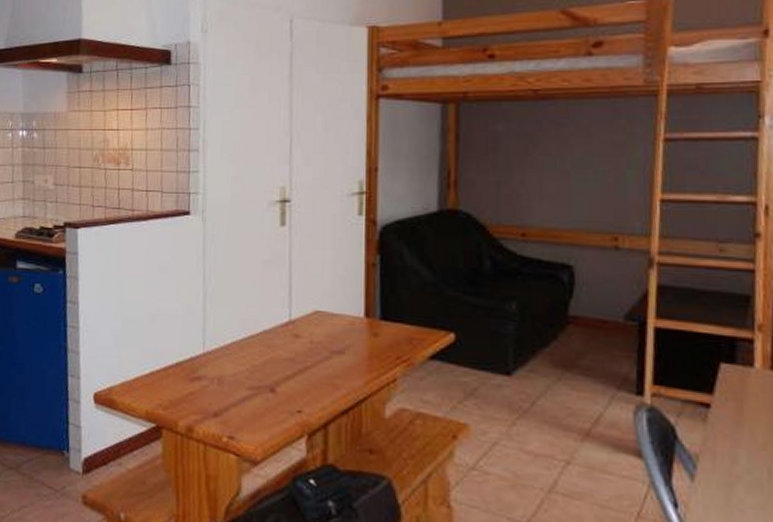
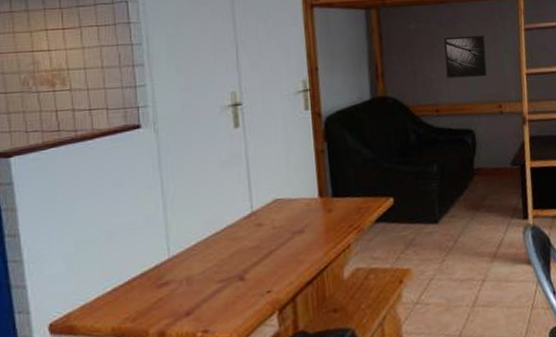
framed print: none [541,143,602,198] -> present [444,35,487,79]

